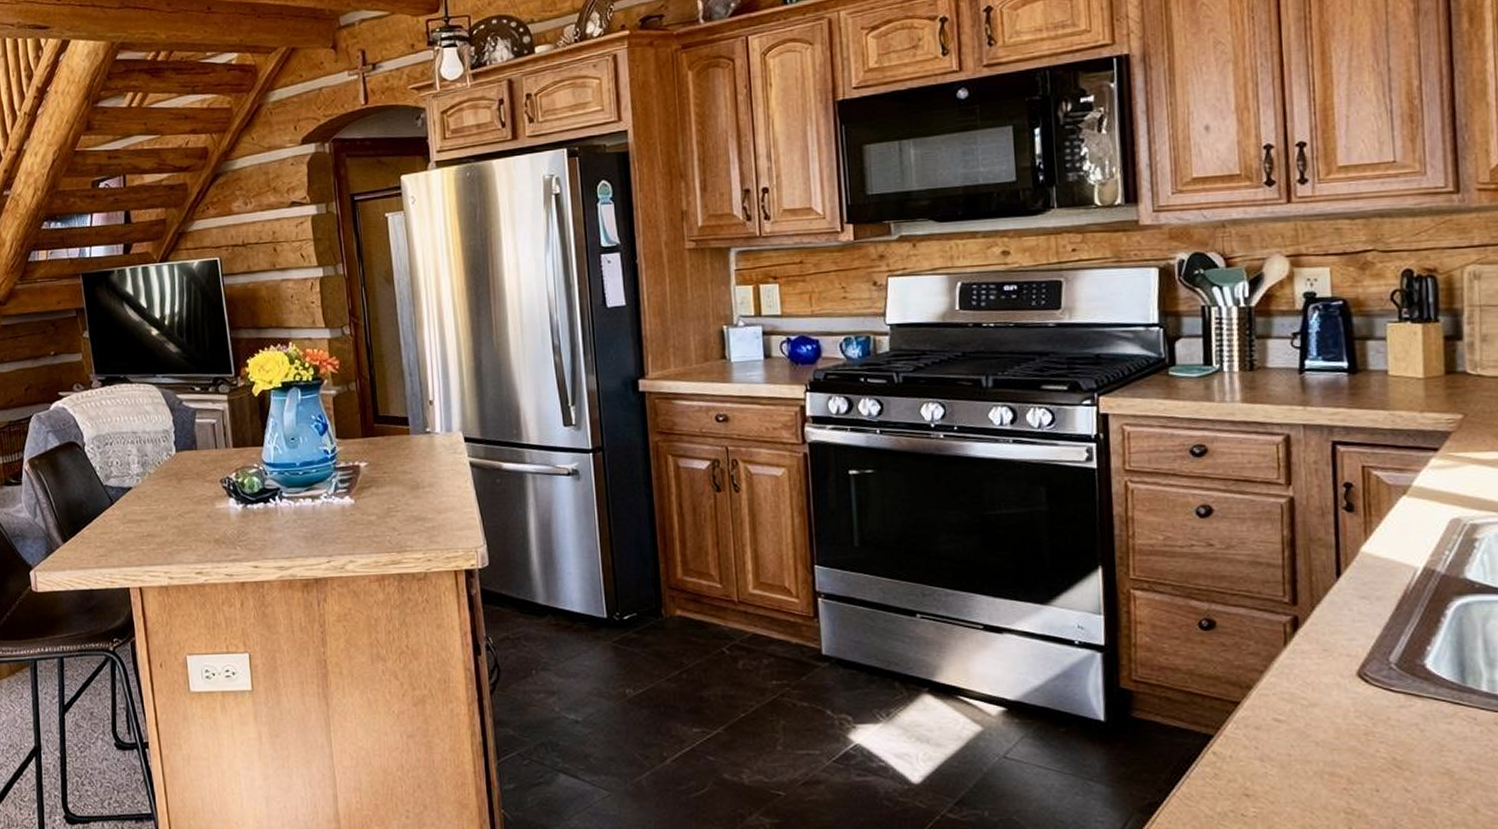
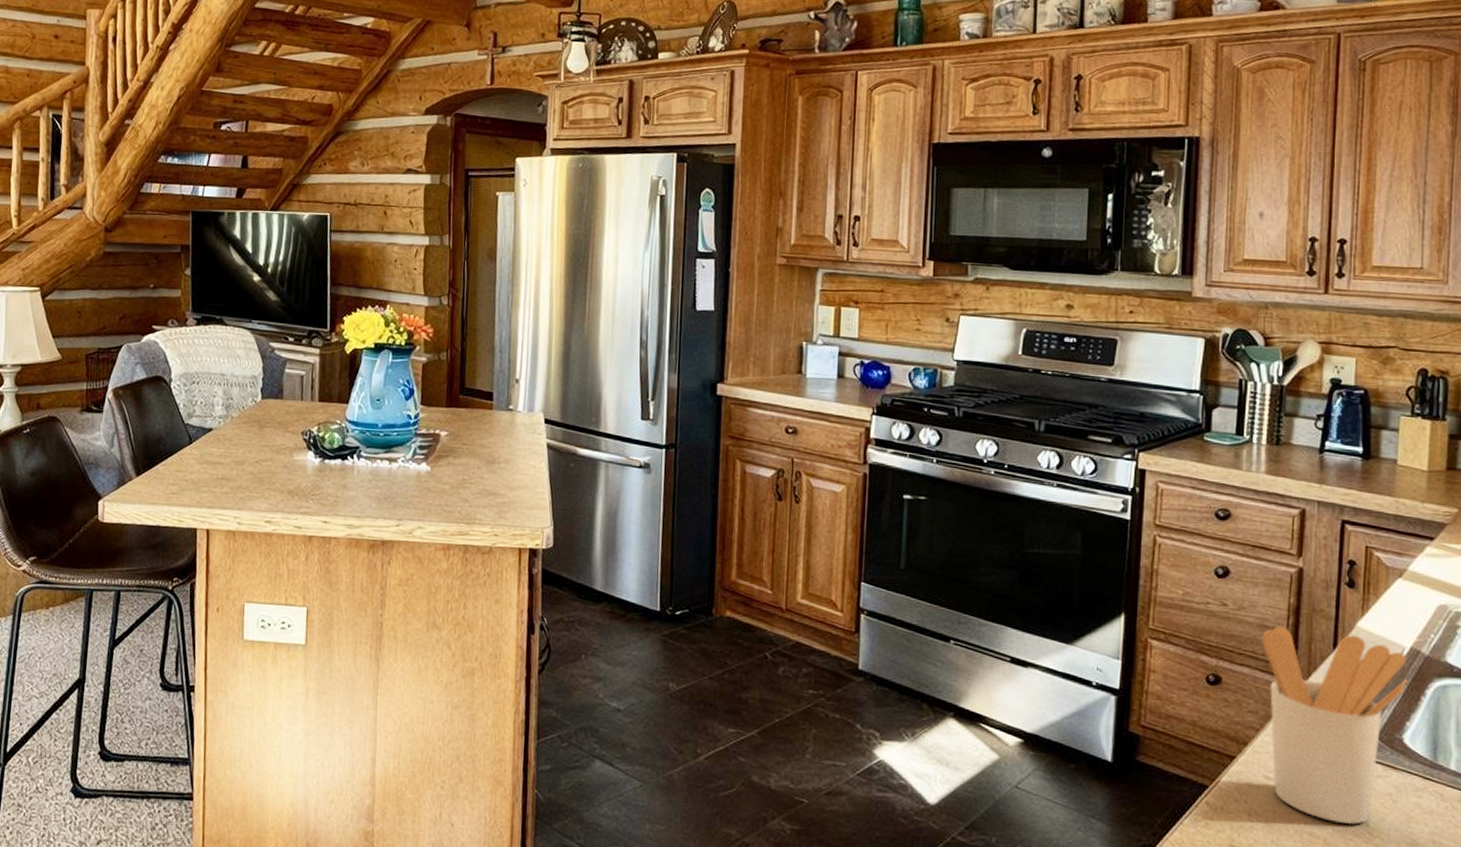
utensil holder: none [1256,560,1424,760] -> present [1262,626,1407,825]

